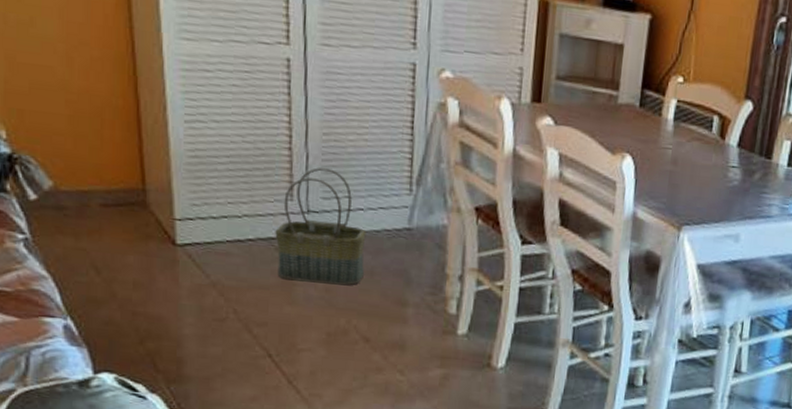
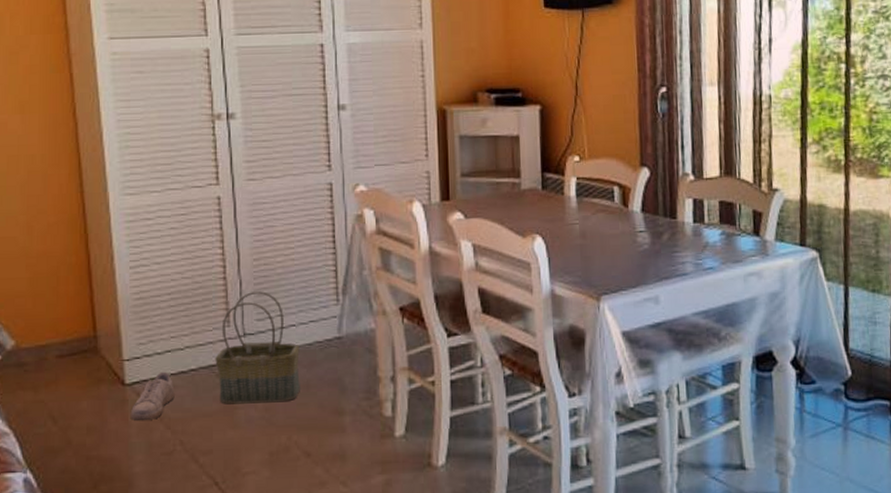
shoe: none [180,236,230,285] -> present [130,371,175,421]

